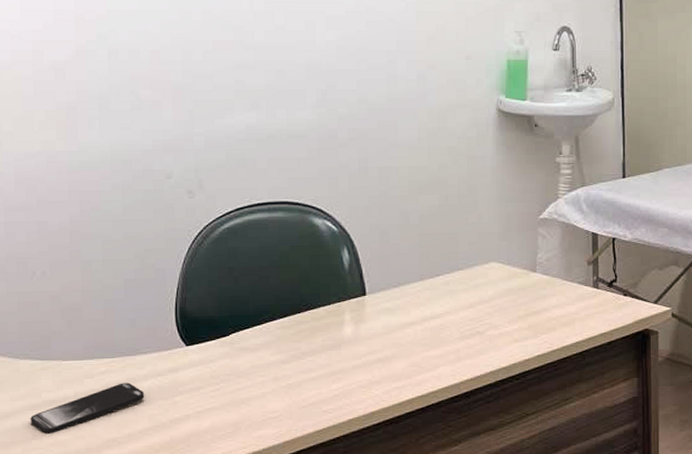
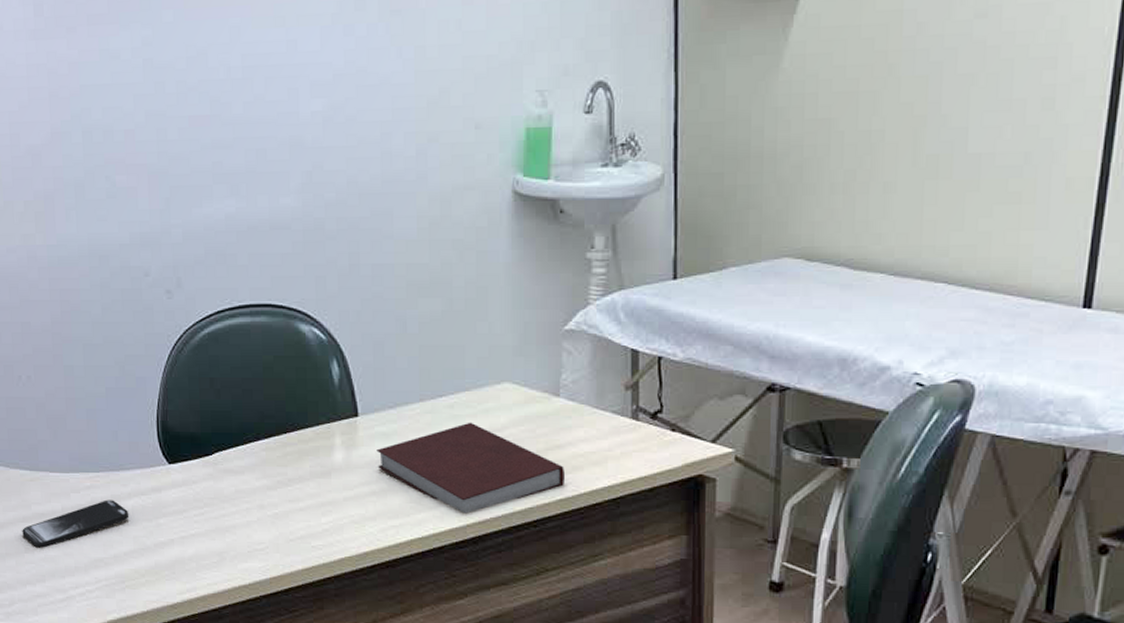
notebook: none [382,296,541,373] -> present [376,422,564,514]

